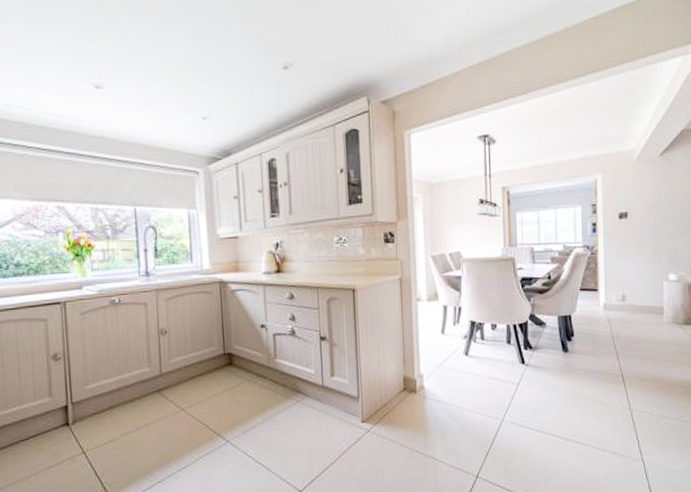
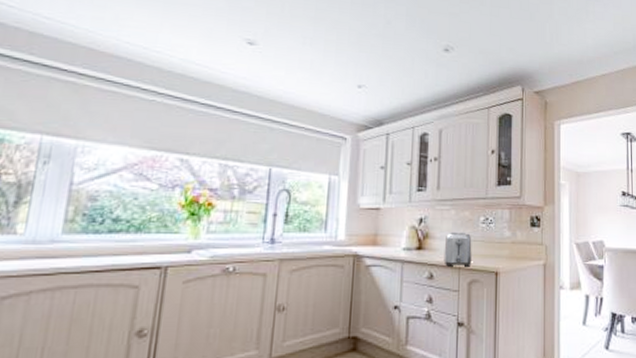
toaster: none [301,253,329,287] -> present [443,231,472,267]

